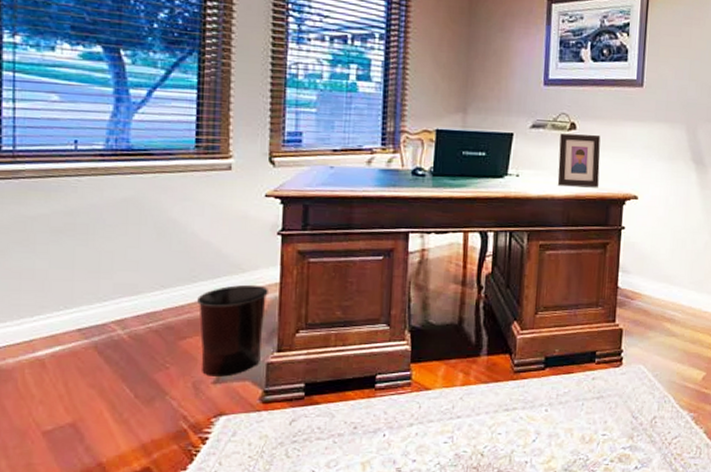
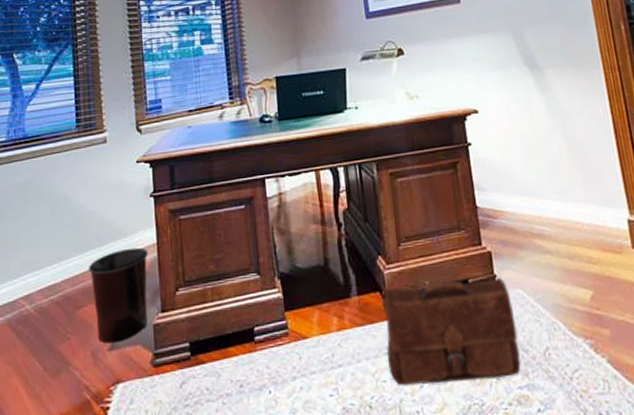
briefcase: none [505,351,632,440] -> present [380,277,521,385]
picture frame: present [557,133,601,188] -> none [390,56,436,112]

